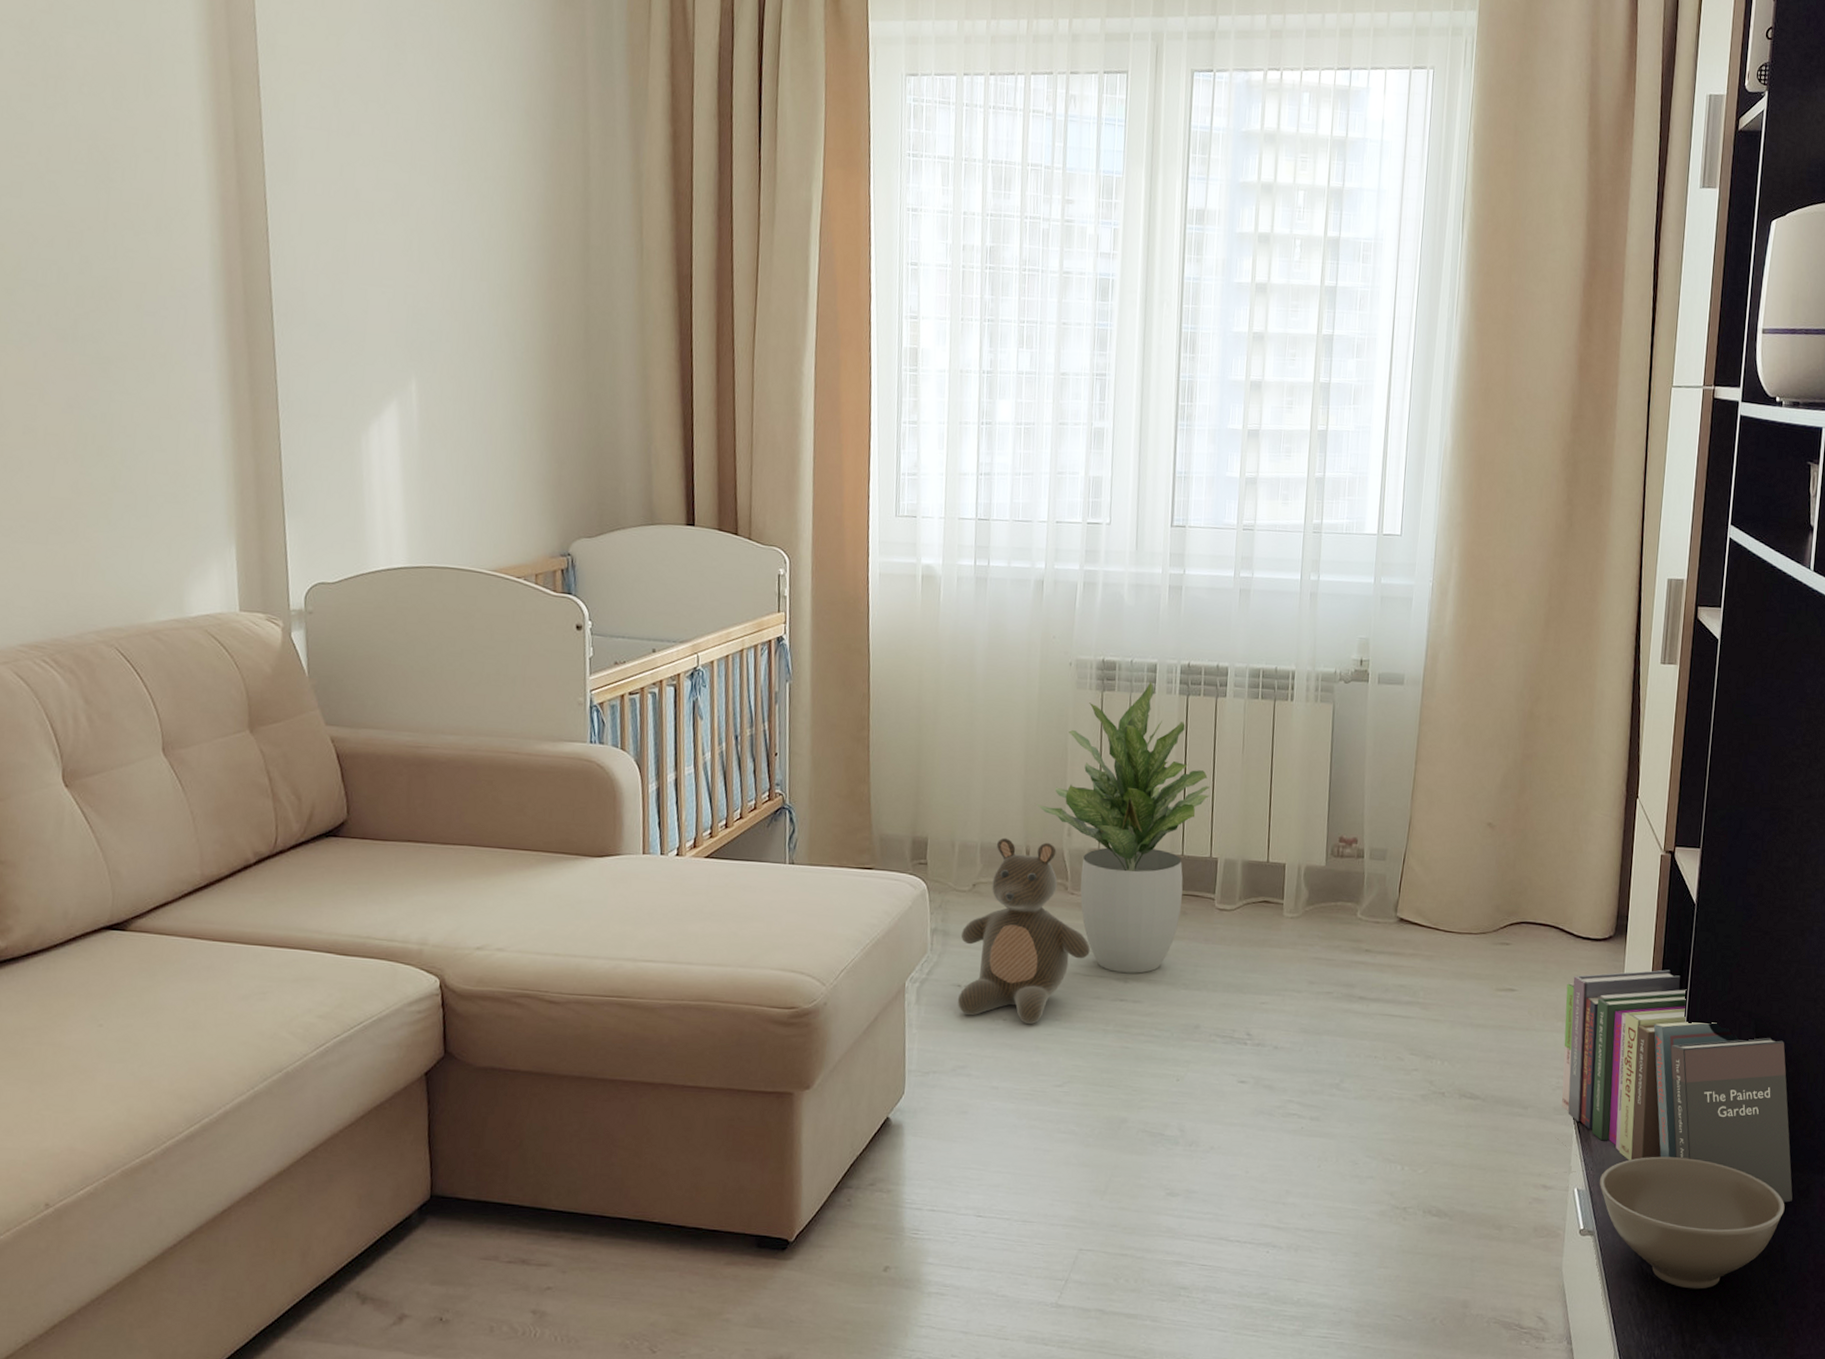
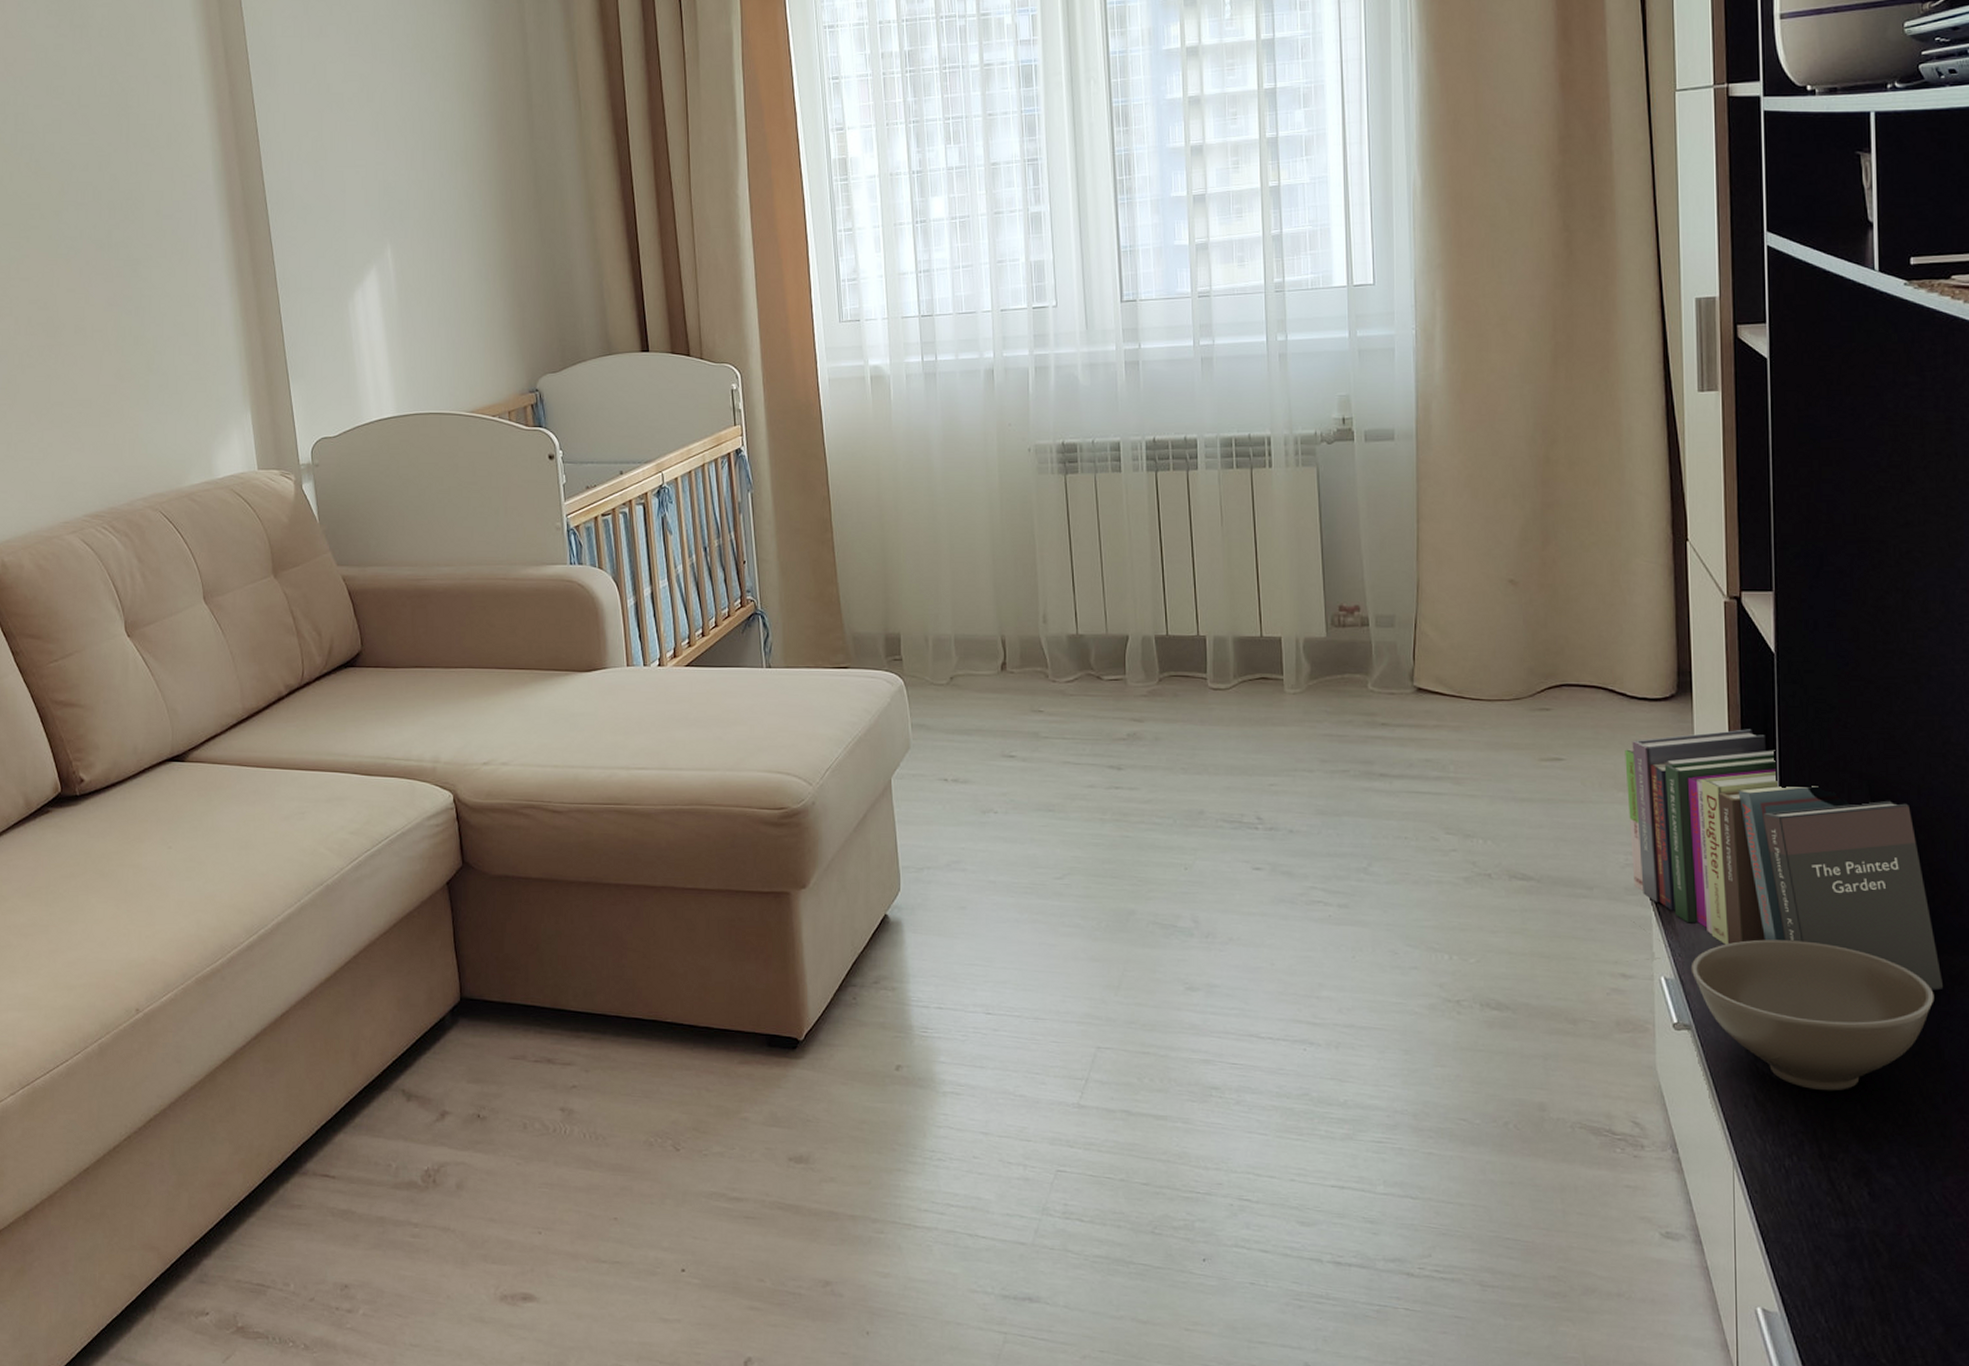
stuffed bear: present [957,837,1090,1024] -> none [942,629,1078,816]
potted plant: present [1035,682,1210,974] -> none [1007,461,1190,760]

